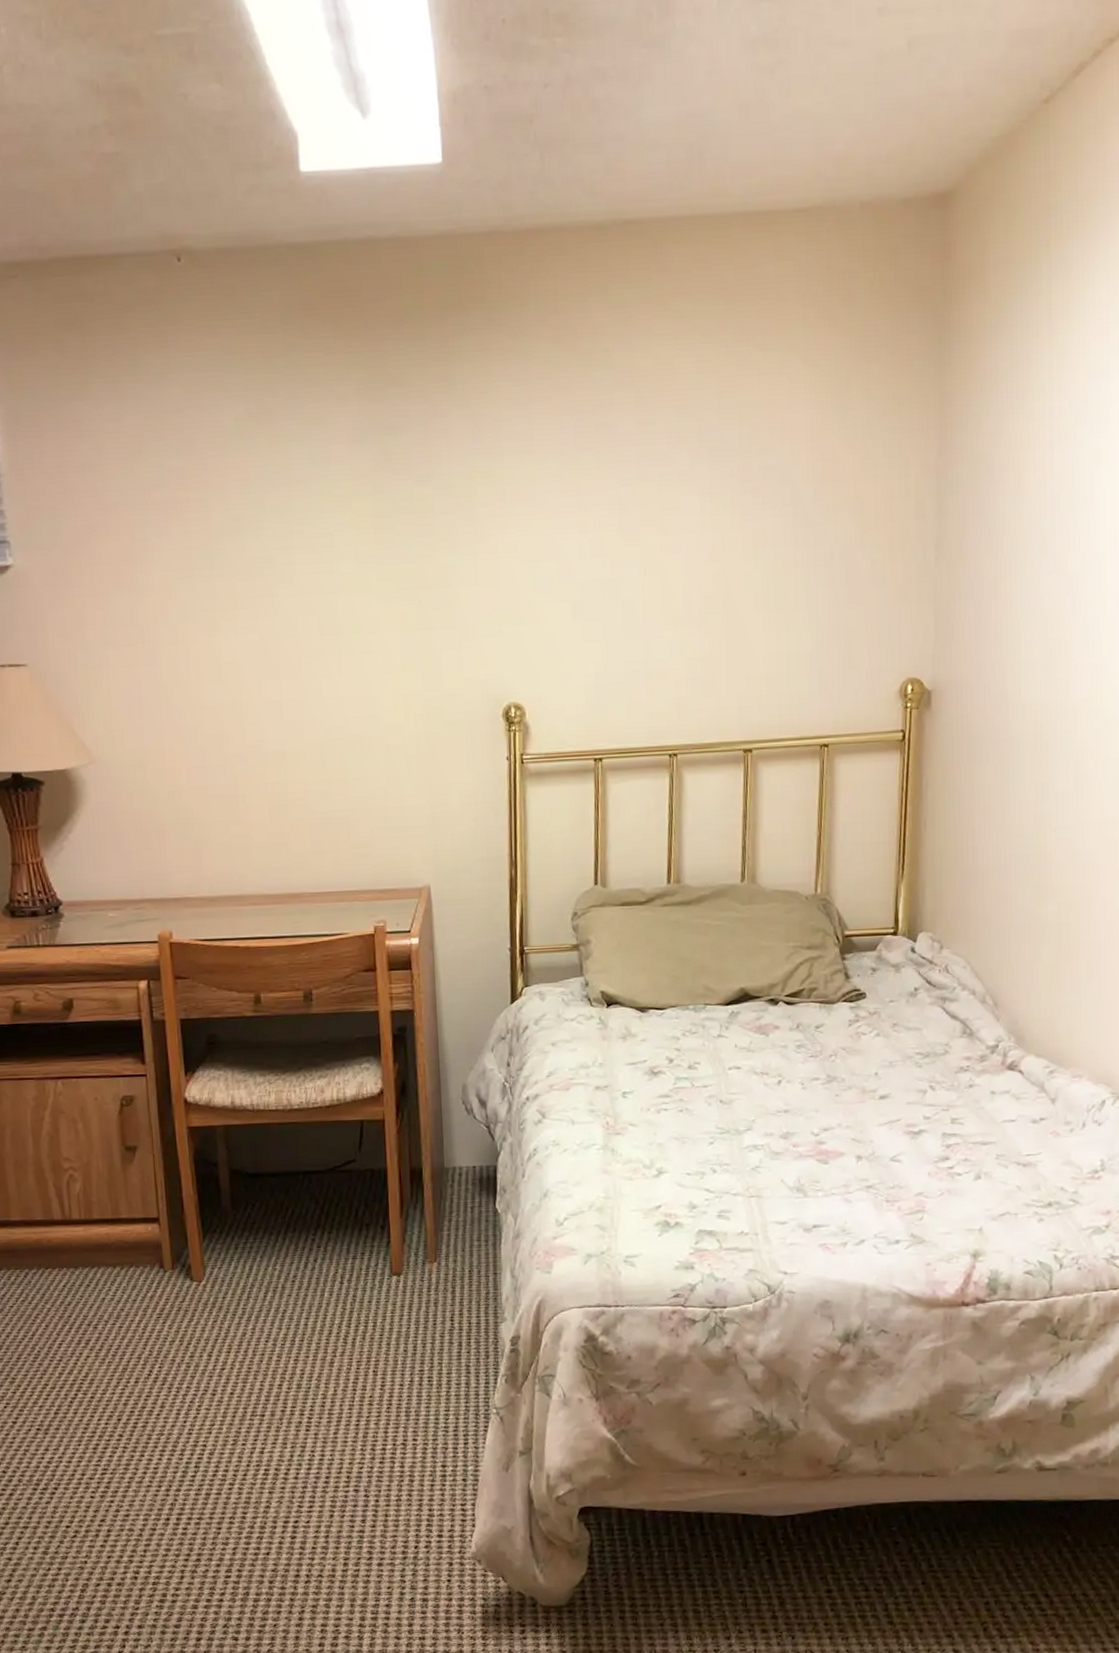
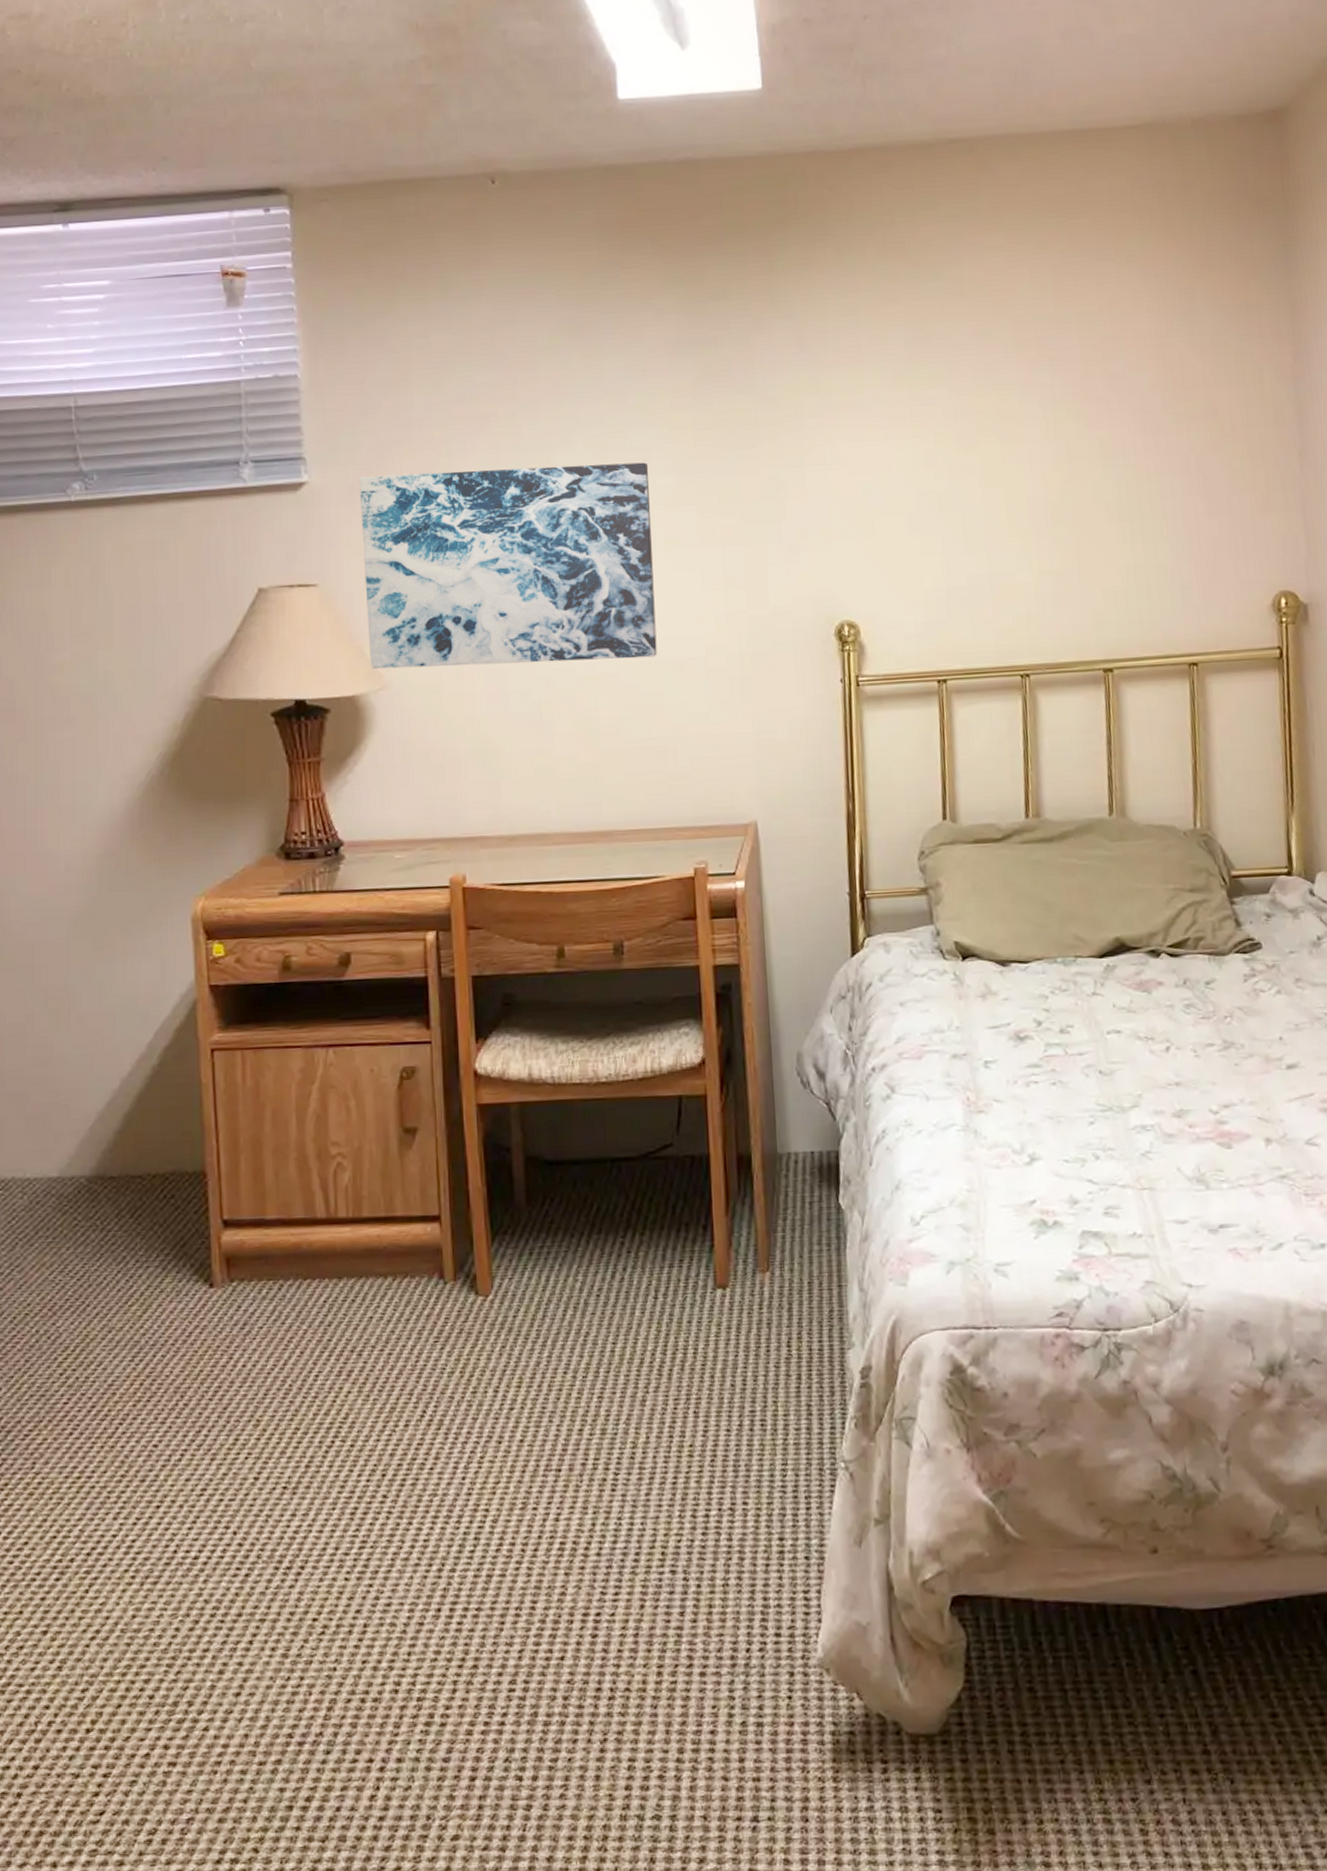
wall art: none [61,549,341,745] -> present [359,462,657,669]

